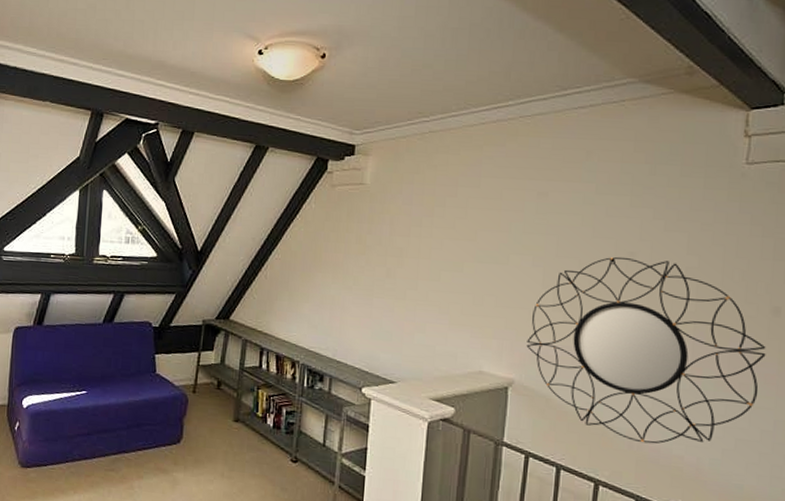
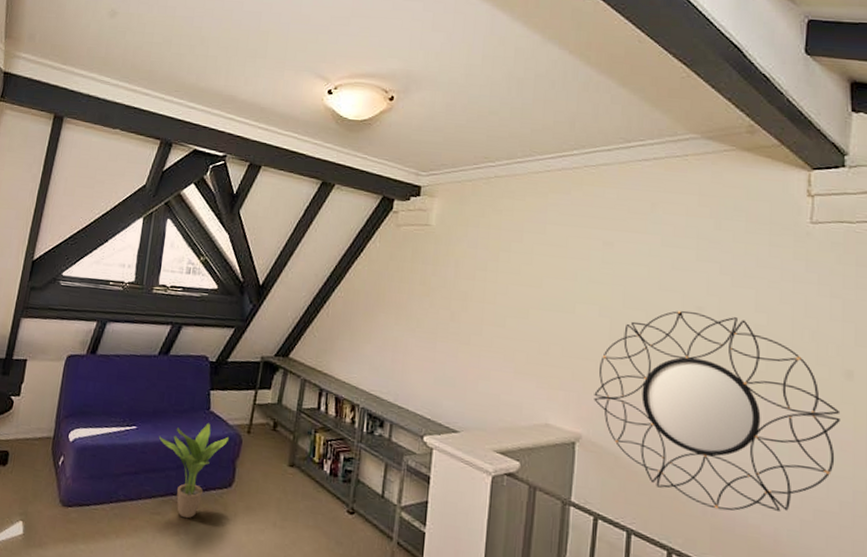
potted plant: none [108,384,175,474] -> present [158,422,229,519]

